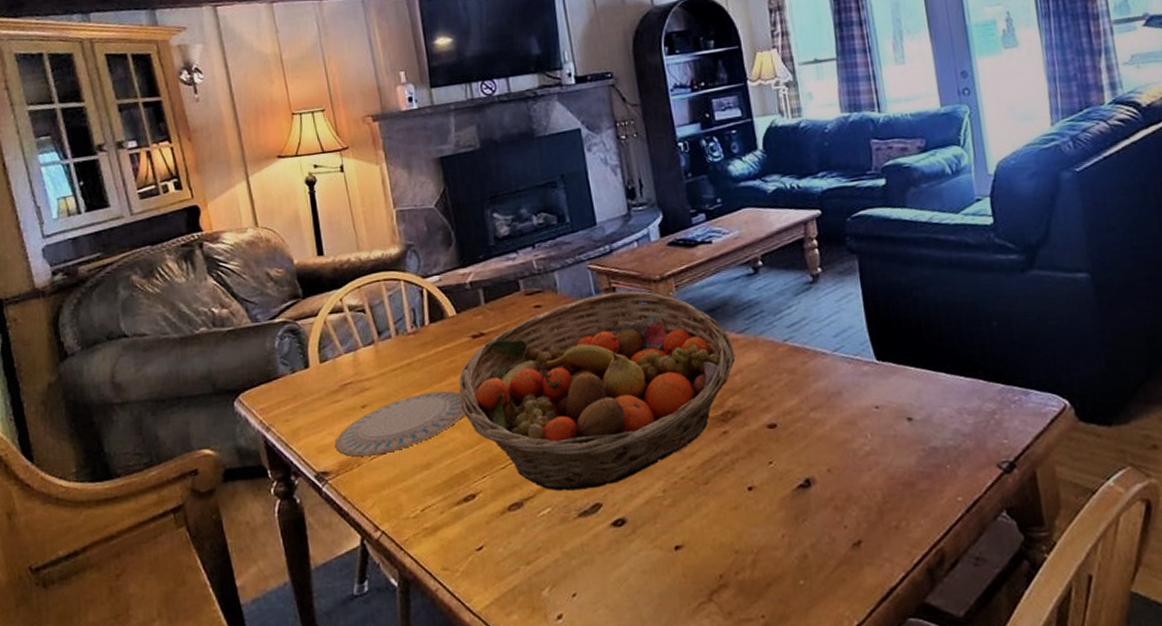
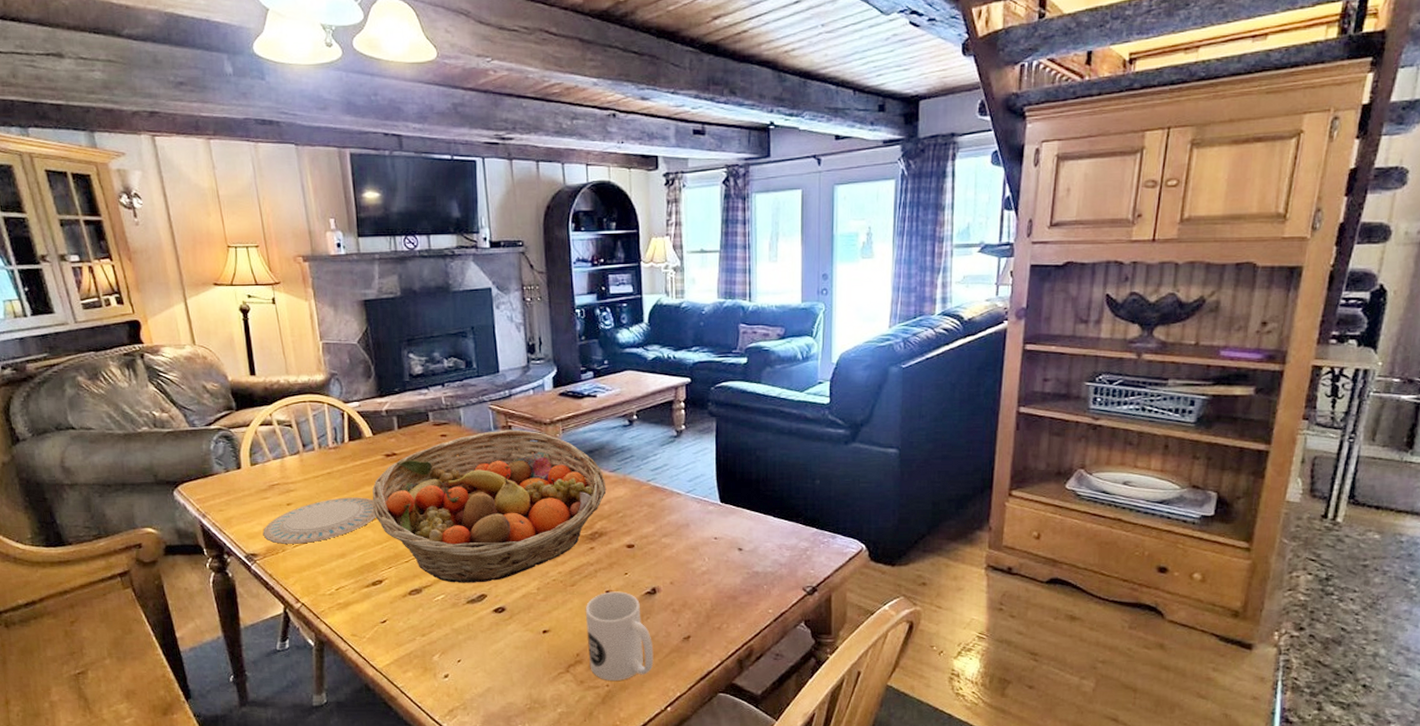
mug: none [724,486,819,610] -> present [585,591,654,681]

